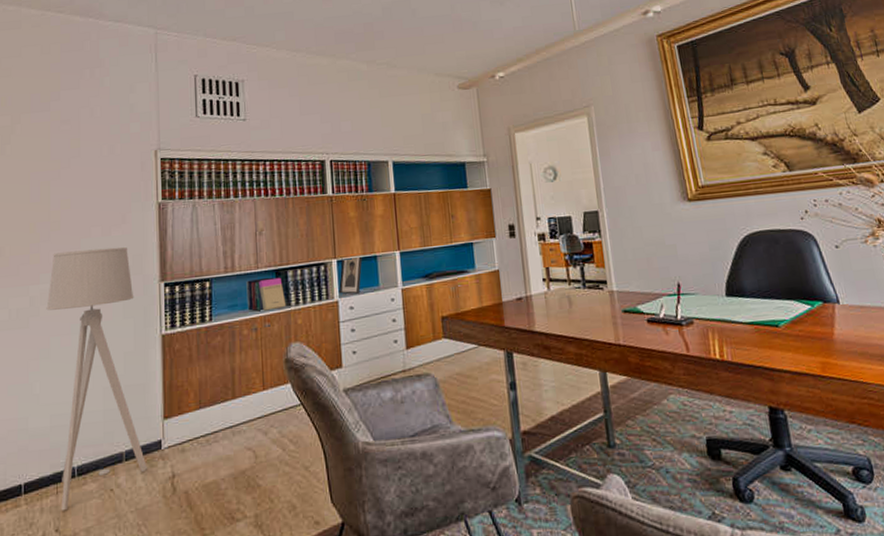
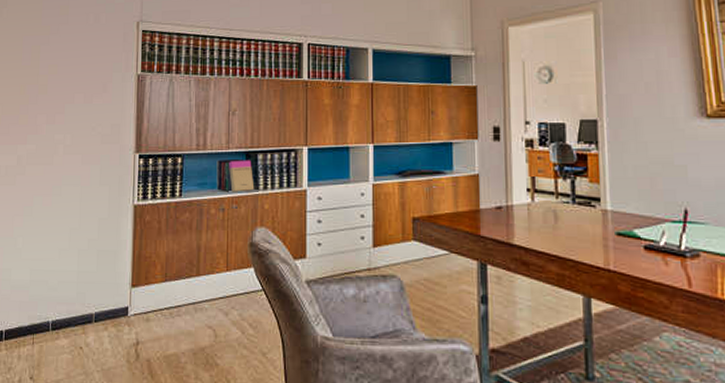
floor lamp: present [46,247,147,512] -> none [31,115,114,361]
picture frame: present [338,257,363,295] -> none [307,146,334,184]

